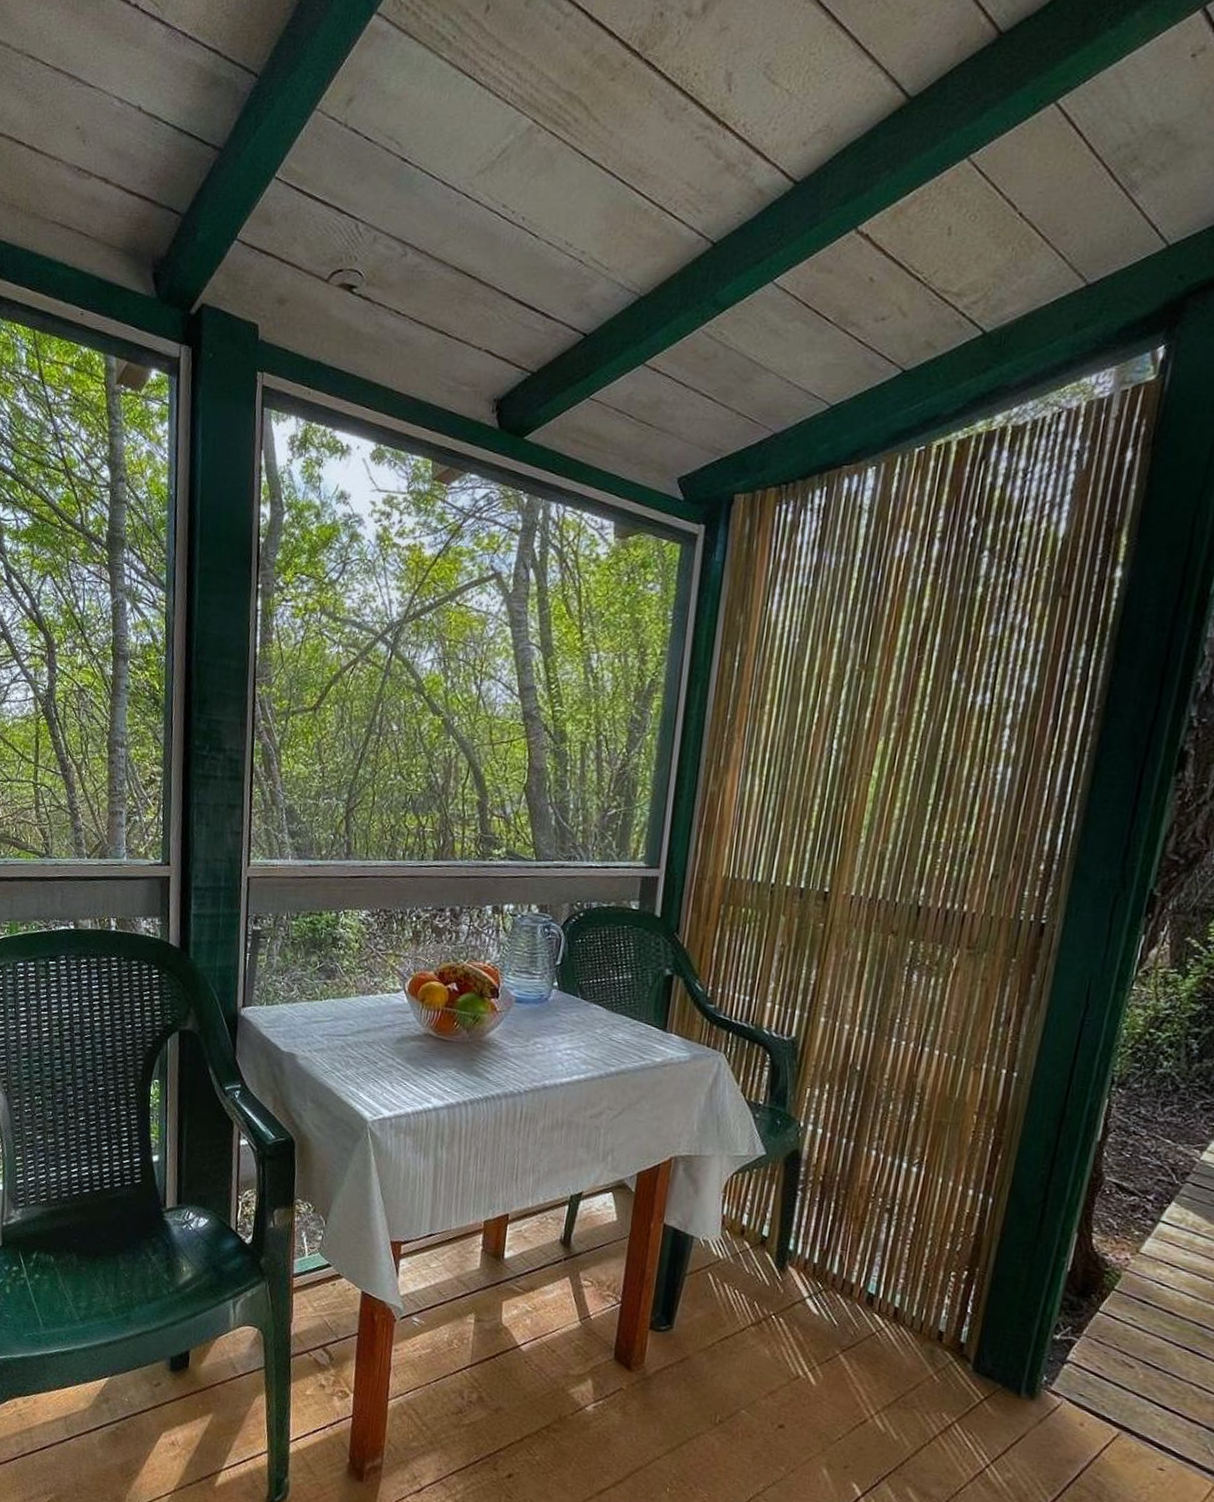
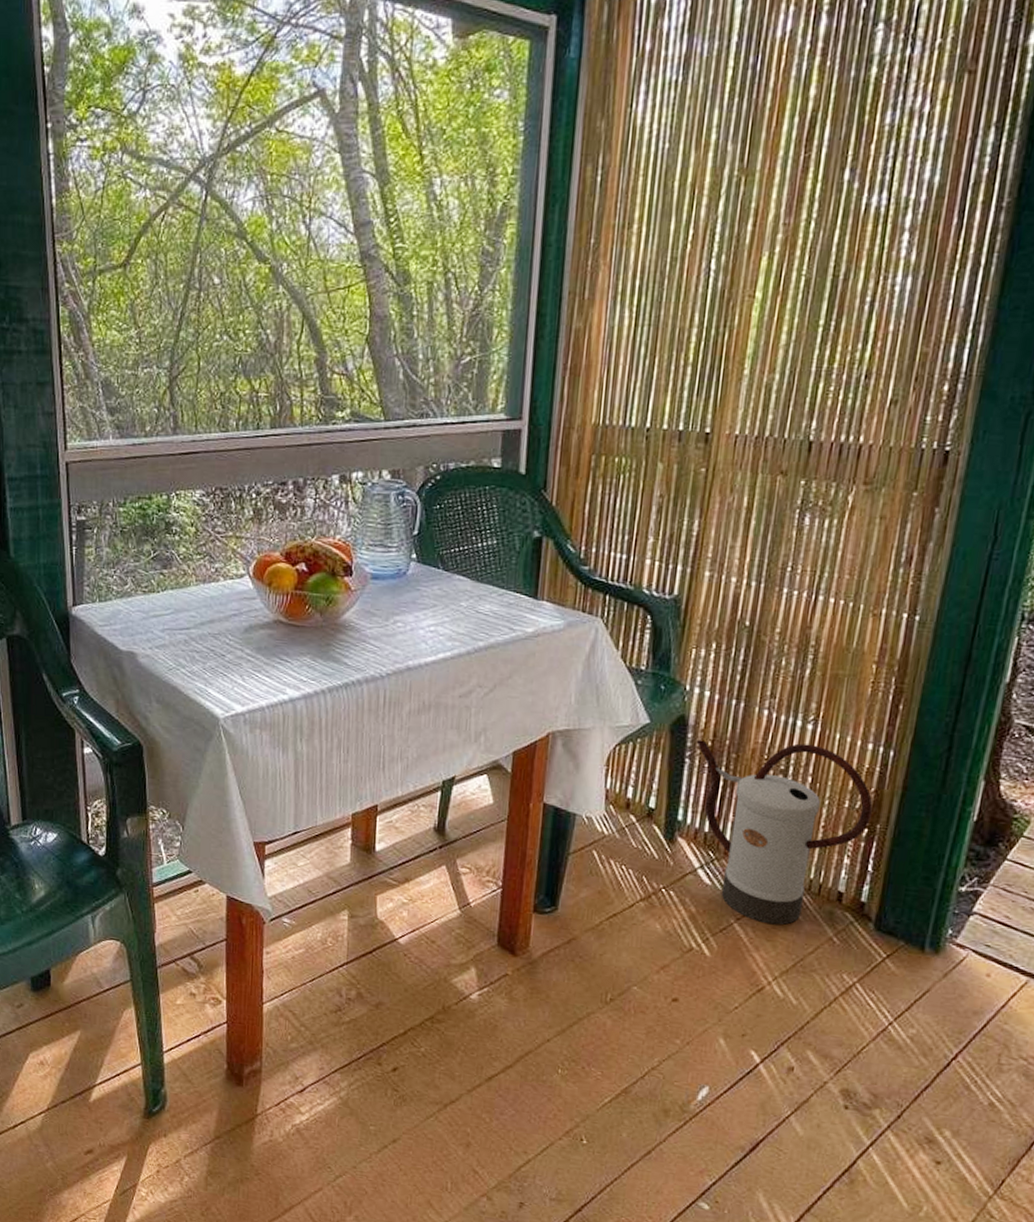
watering can: none [808,1174,973,1360] -> present [696,740,873,925]

